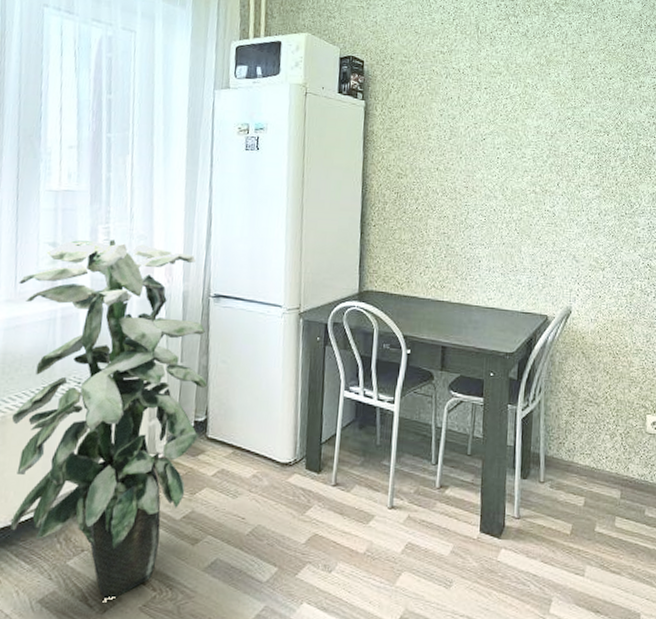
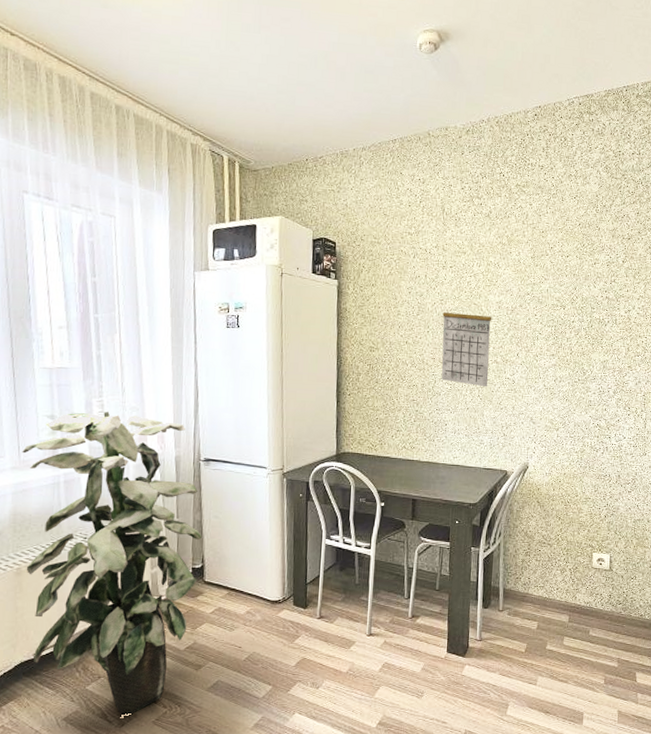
calendar: none [475,121,529,220] -> present [441,298,491,387]

